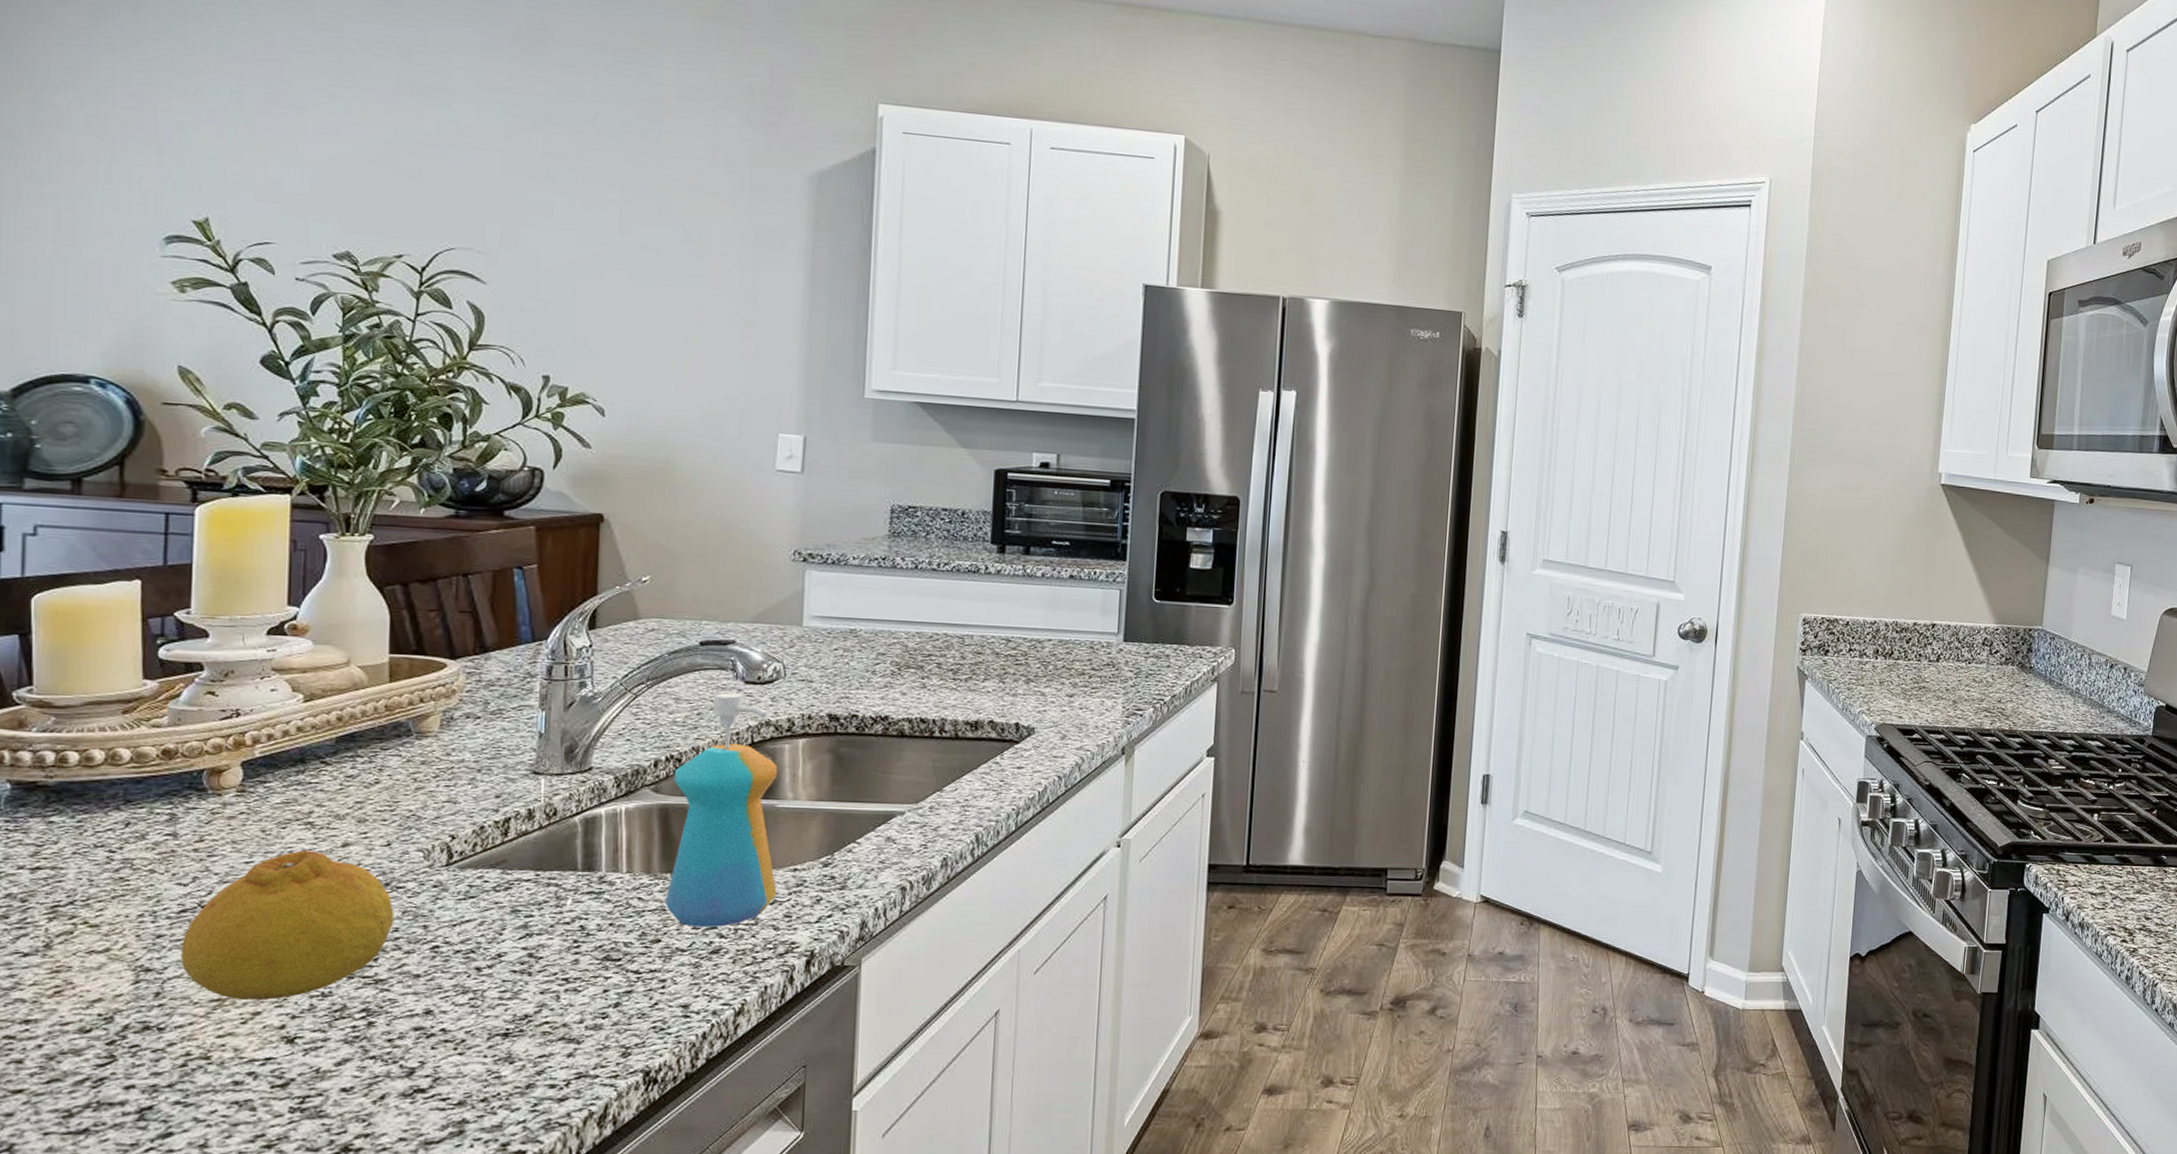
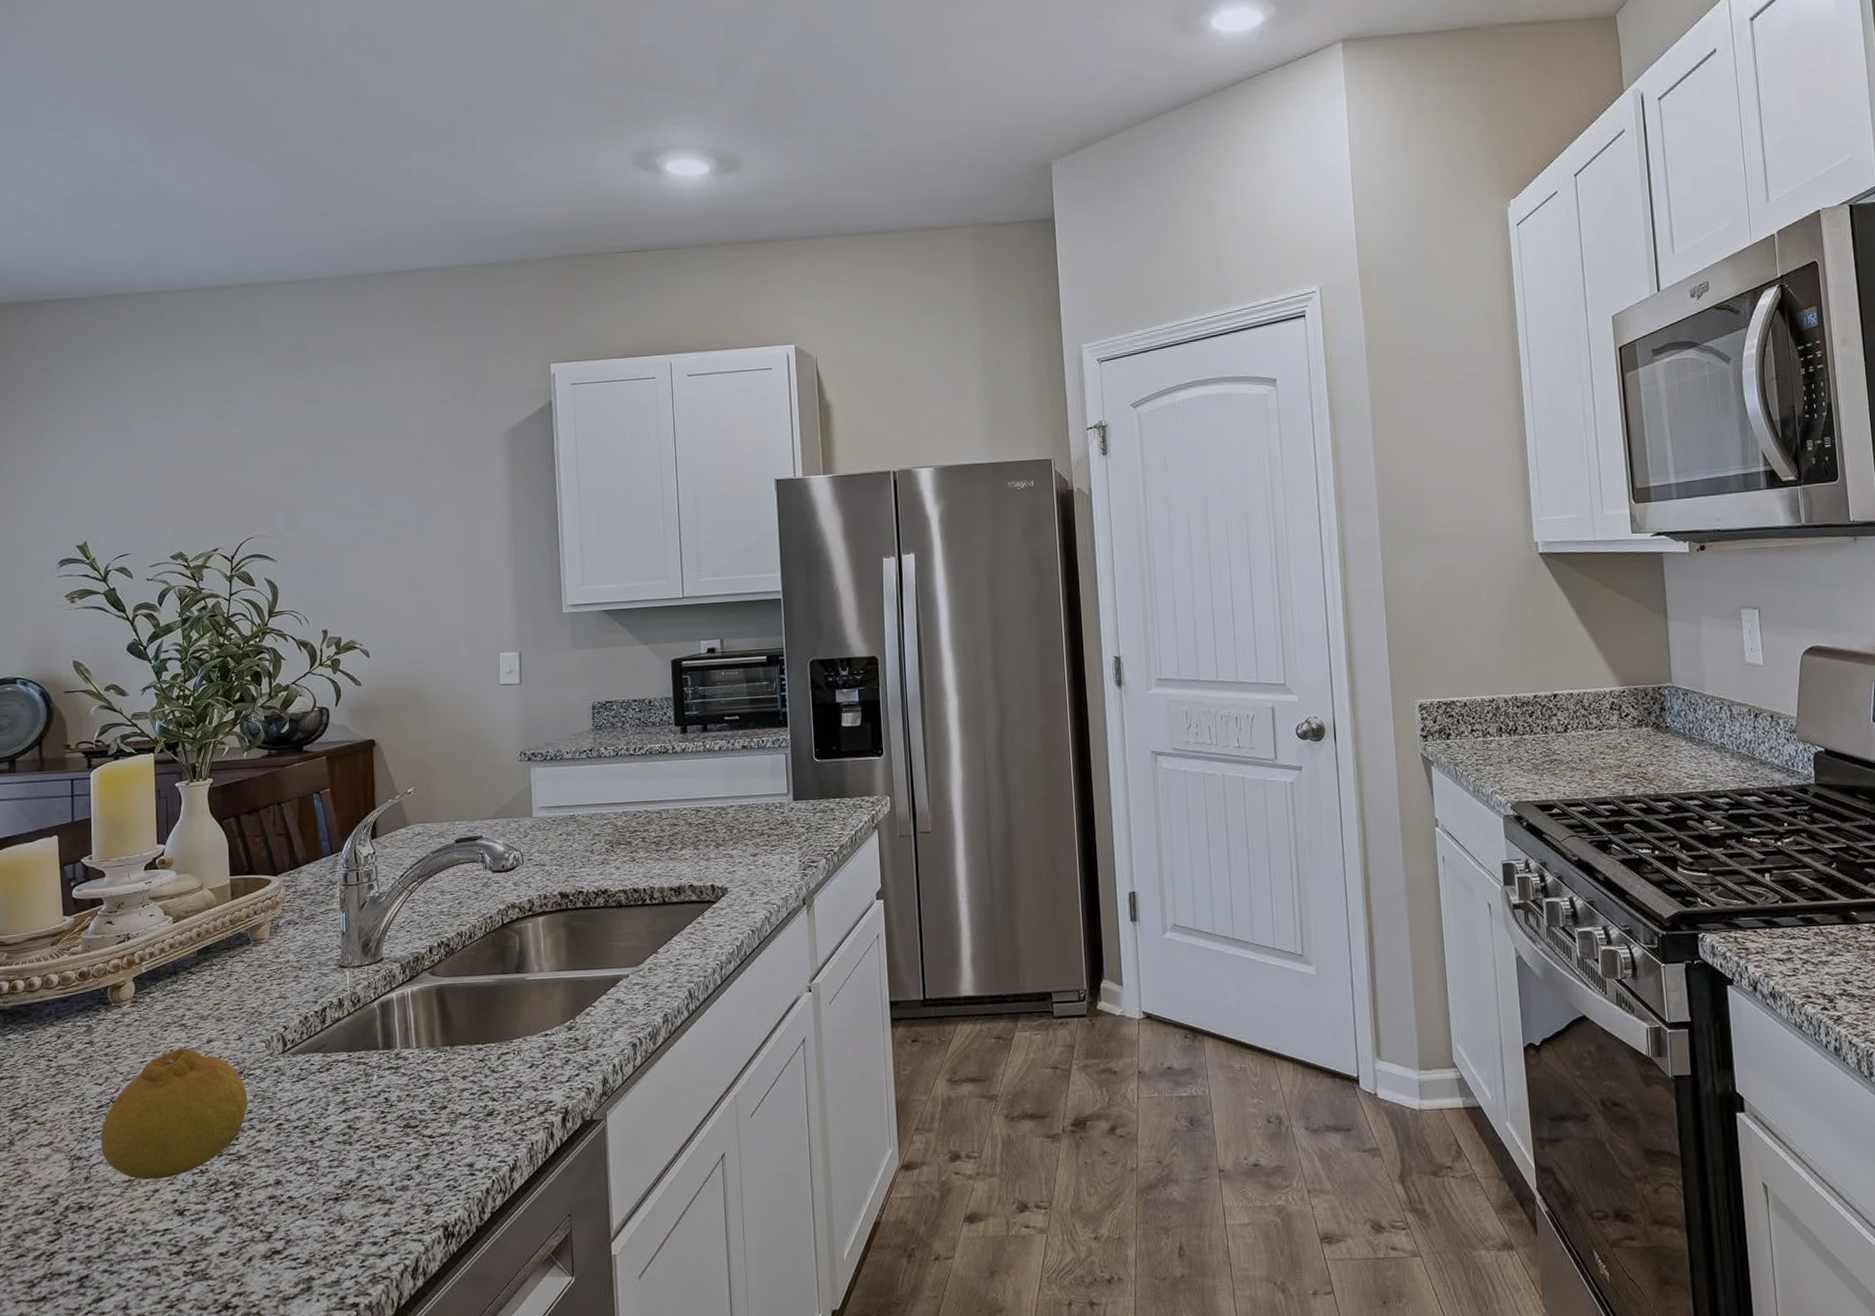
soap dispenser: present [665,692,778,927] -> none [446,881,534,1093]

